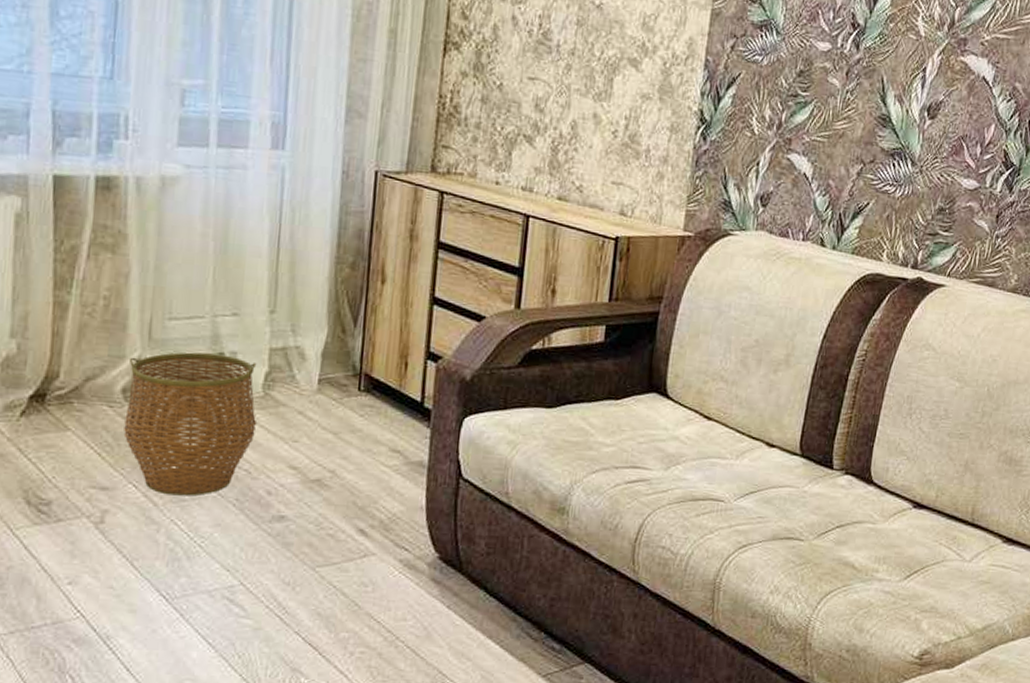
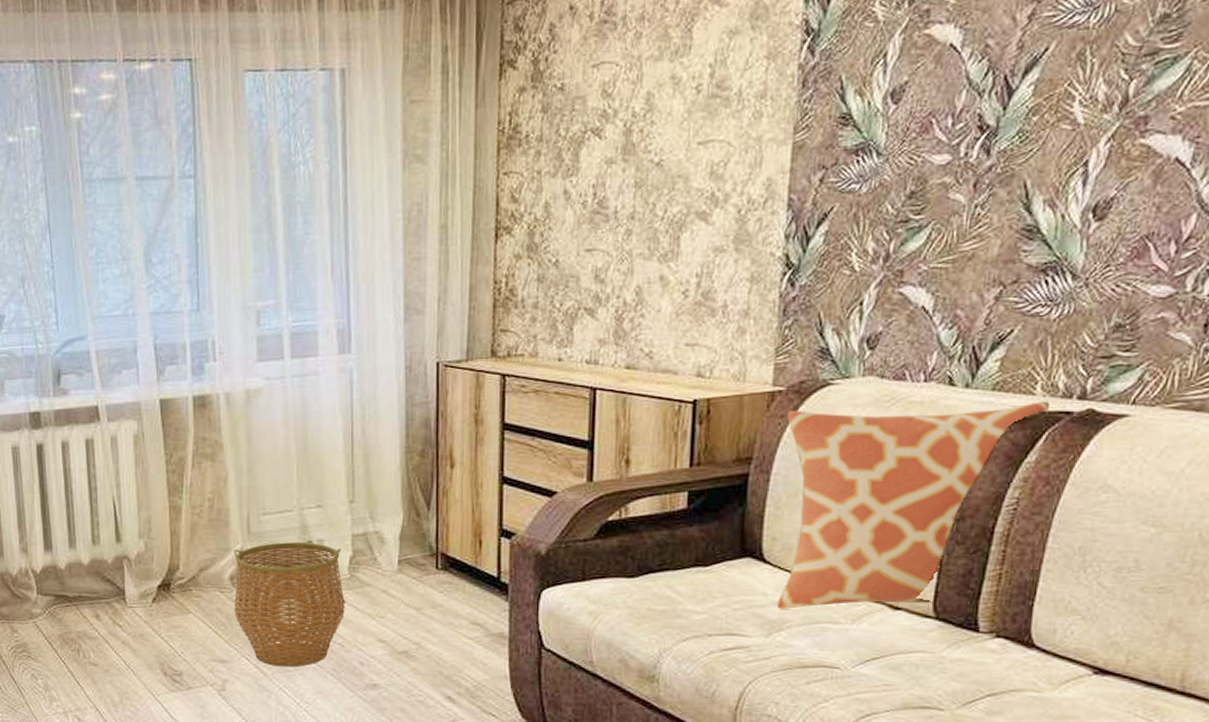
pillow: none [675,255,893,444] -> present [776,400,1051,609]

